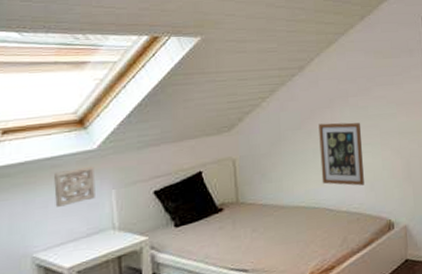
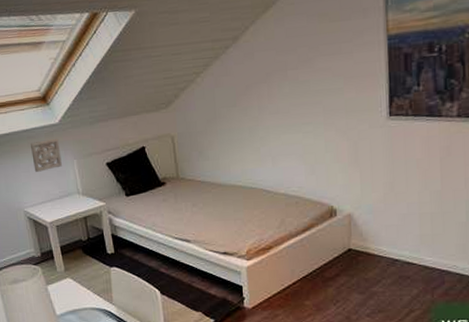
wall art: present [318,122,364,186] -> none [255,99,304,168]

